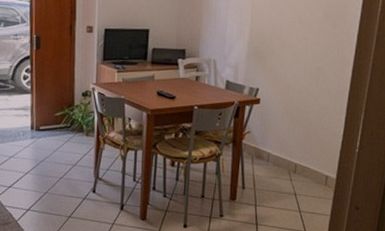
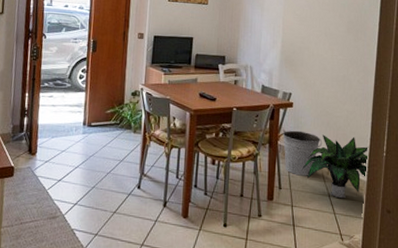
bucket: none [247,128,291,175] -> present [282,129,323,176]
potted plant: none [267,132,340,197] -> present [302,134,369,199]

